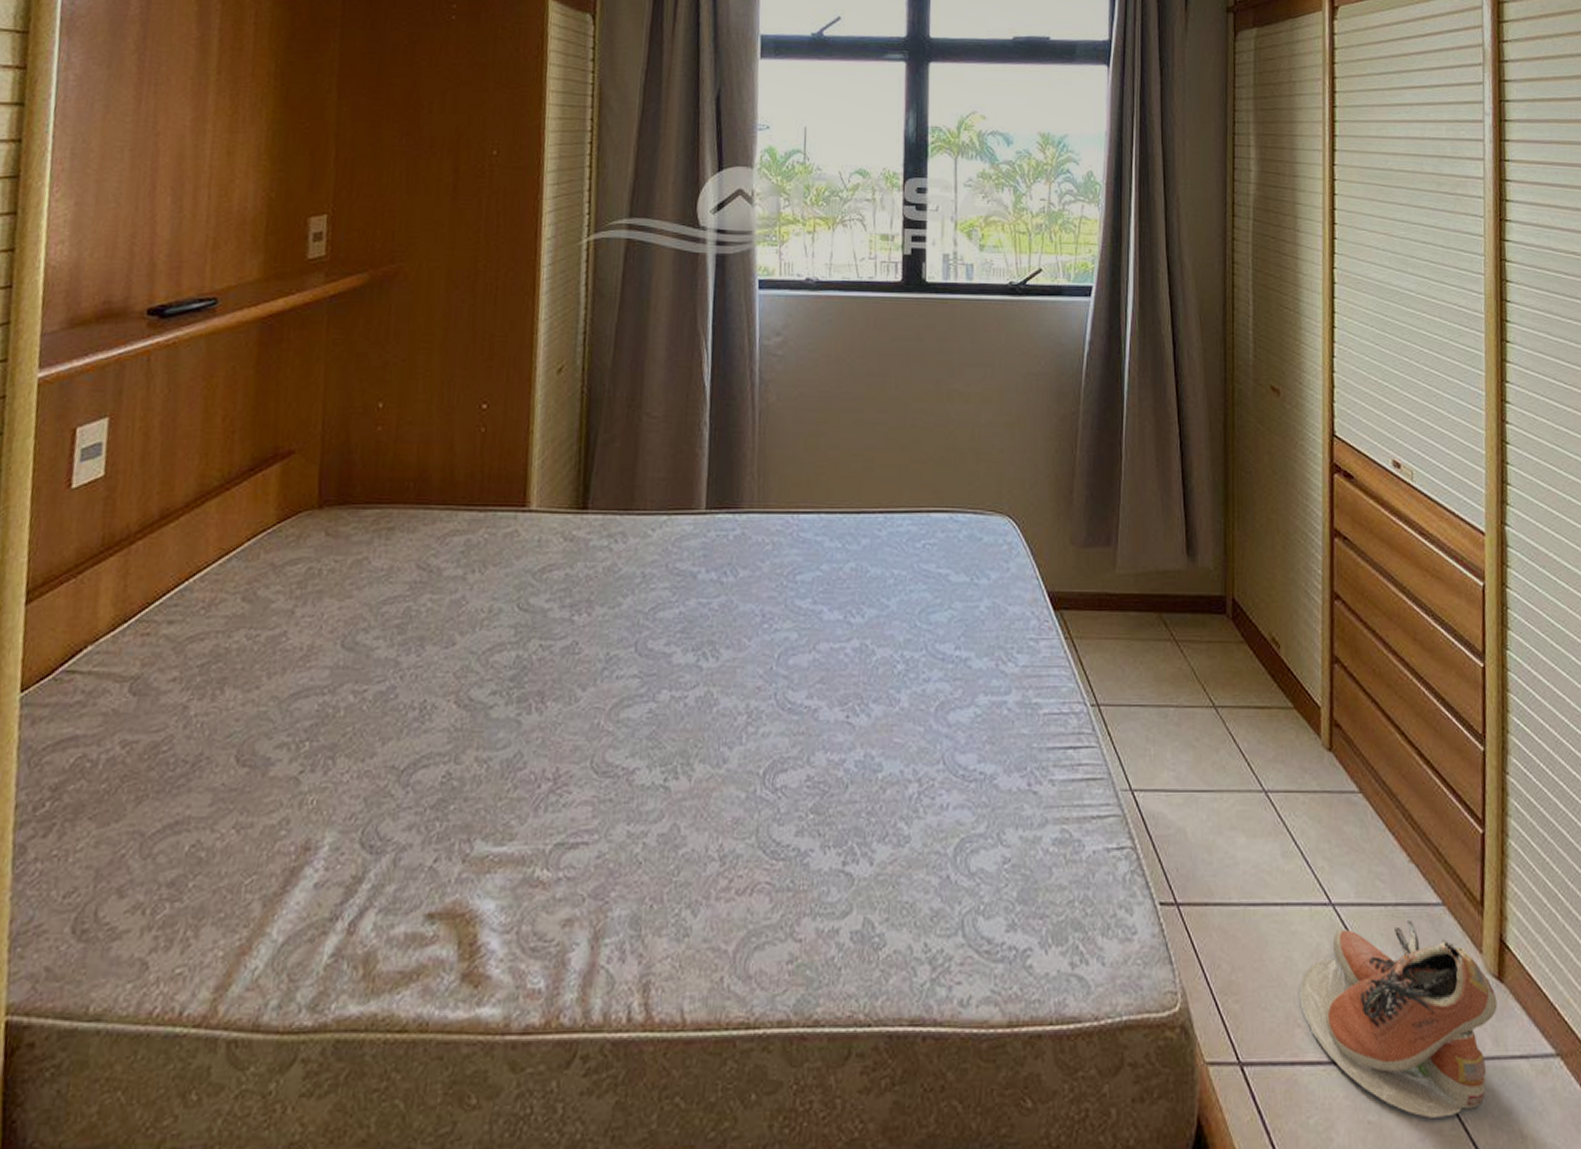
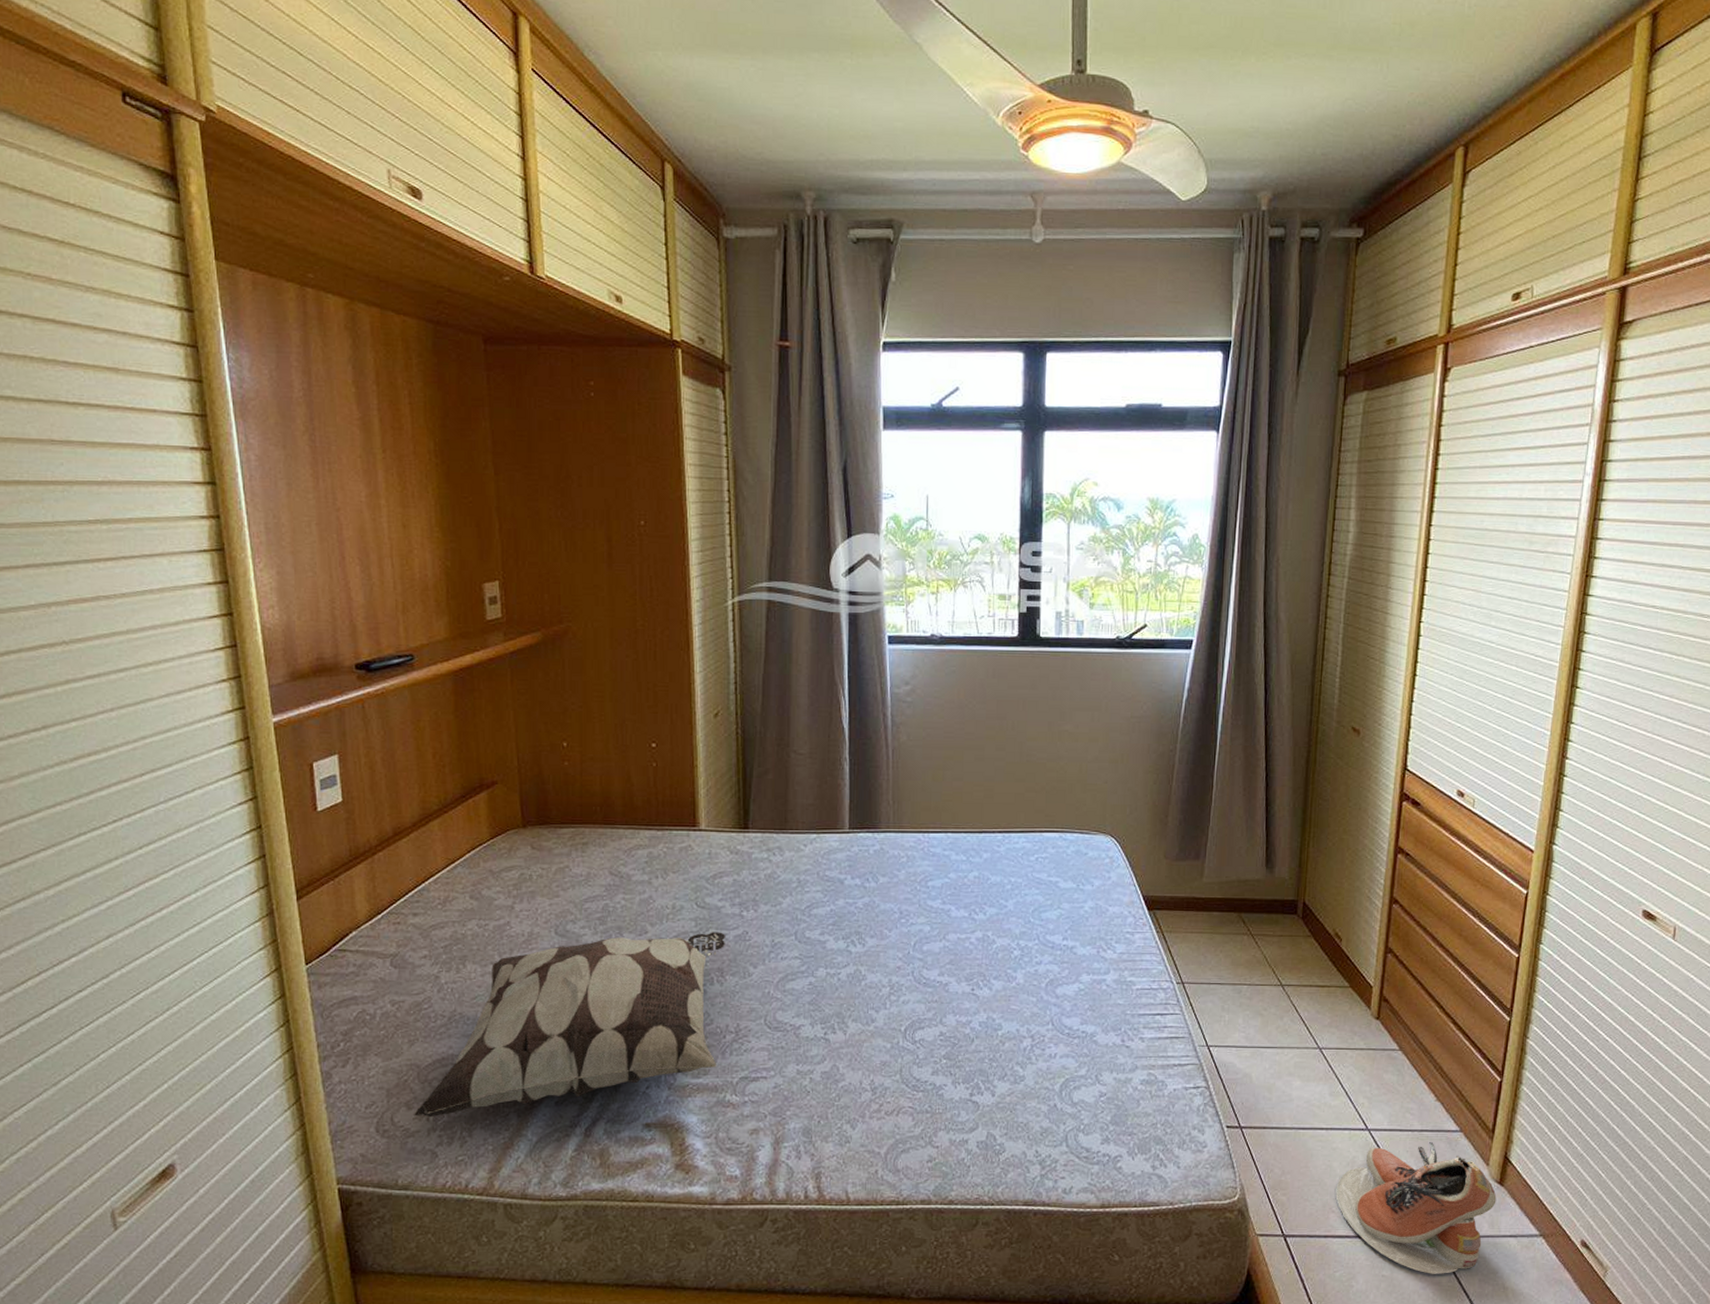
decorative pillow: none [126,642,550,910] -> present [414,932,725,1118]

